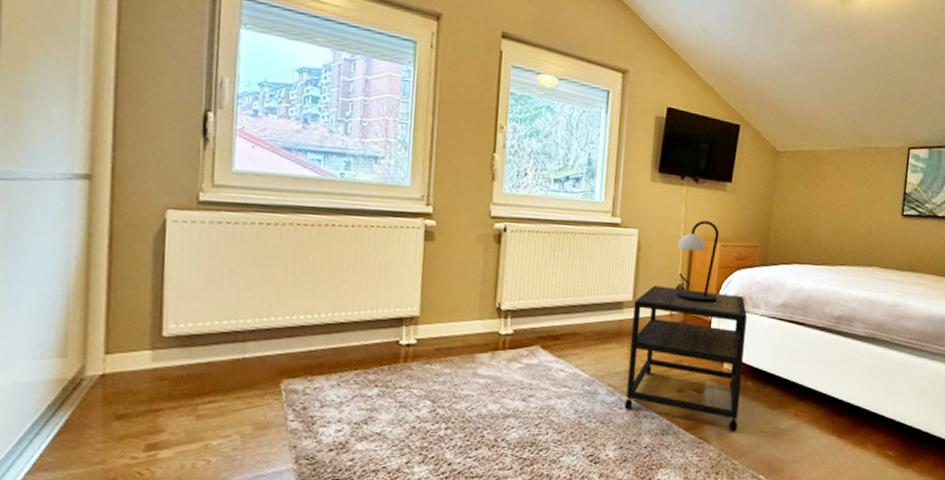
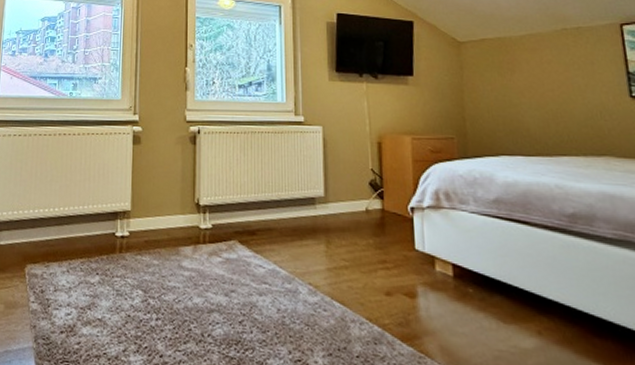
side table: present [624,286,748,432] -> none [327,181,466,348]
table lamp: present [675,221,719,304] -> none [365,115,417,200]

